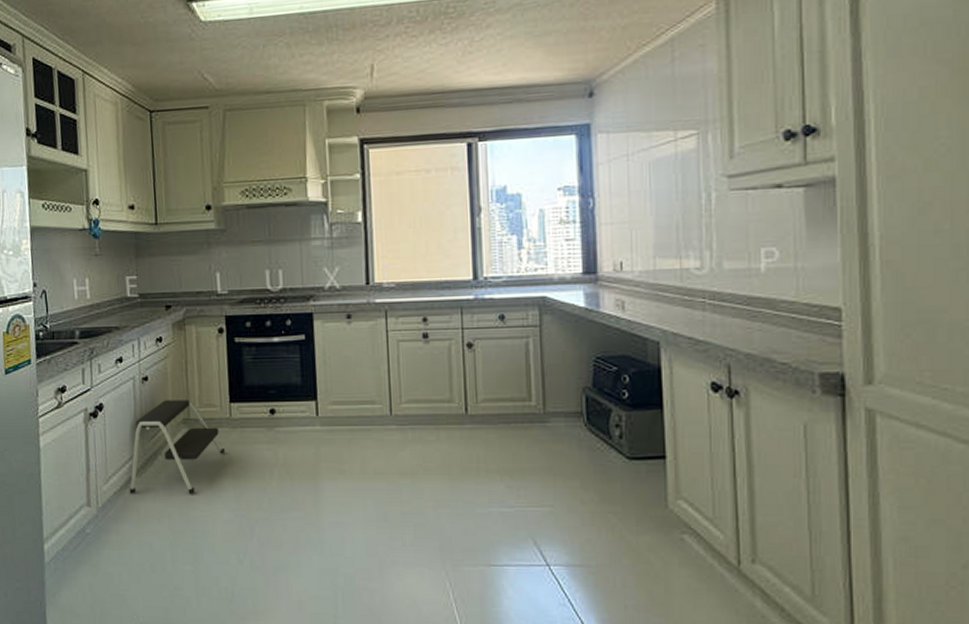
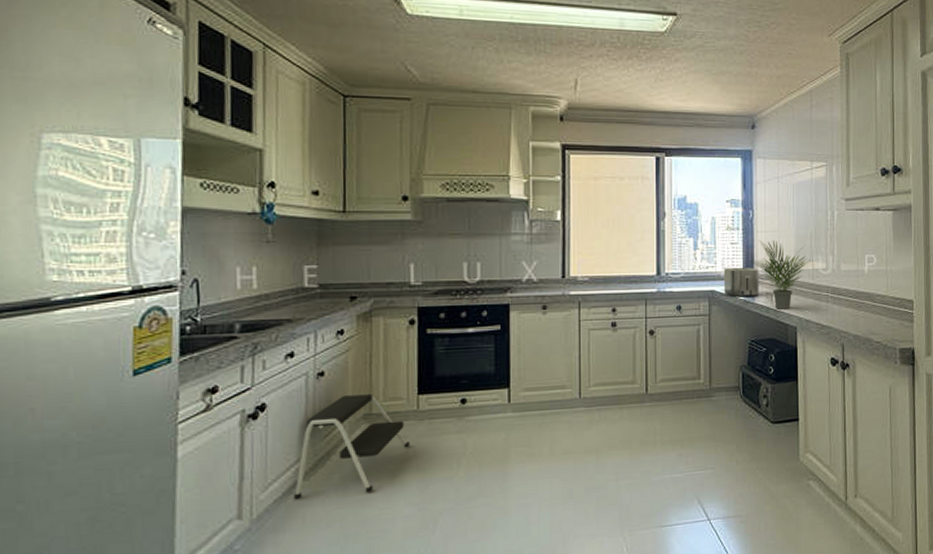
toaster: none [556,268,606,305] -> present [723,268,759,298]
potted plant: none [591,233,678,321] -> present [749,239,811,311]

